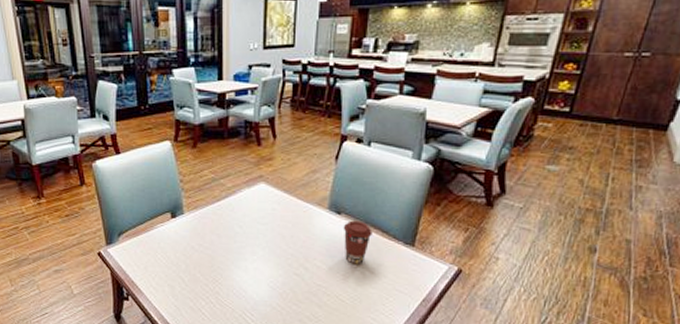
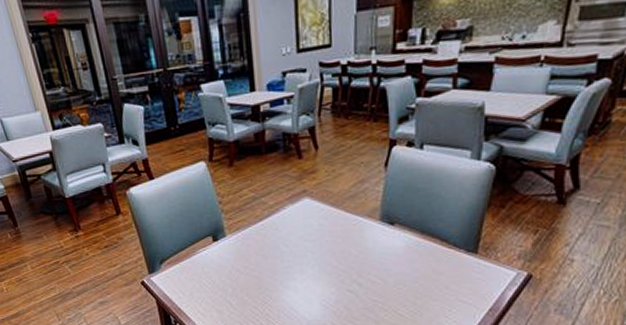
coffee cup: present [343,220,372,264] -> none [397,230,430,276]

